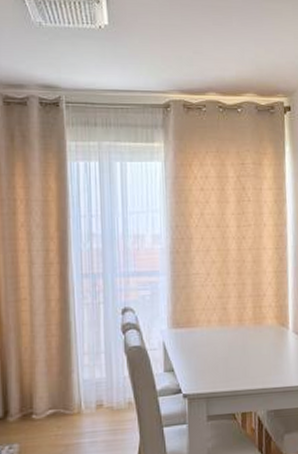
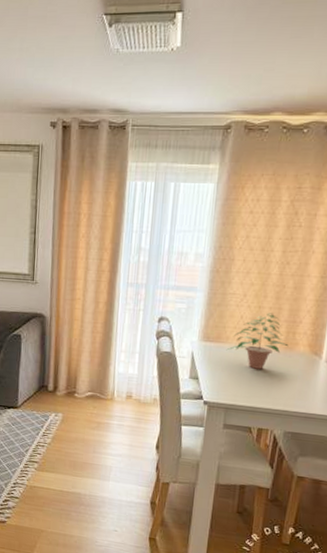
potted plant: none [198,289,257,350] -> present [226,313,289,369]

